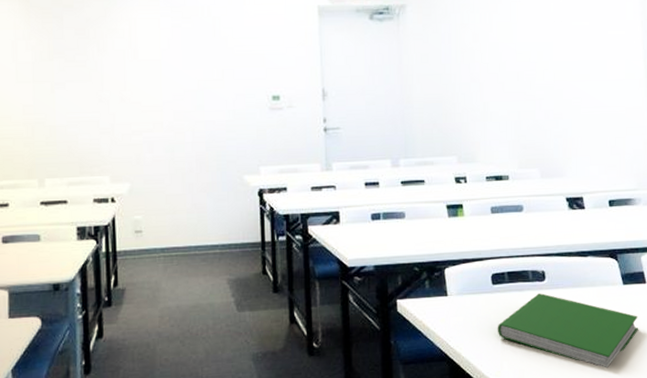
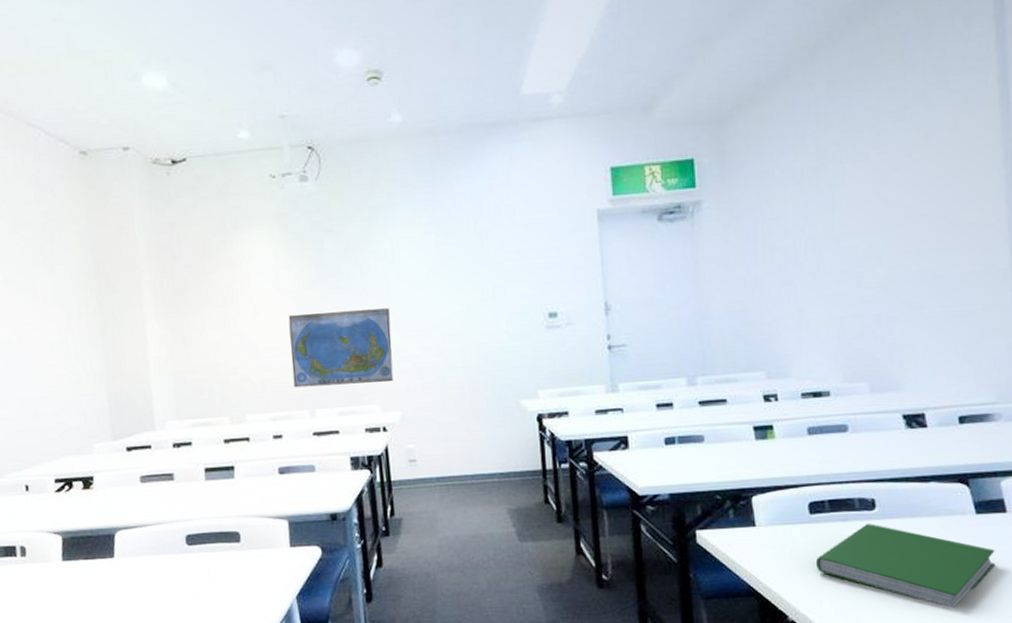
world map: none [23,83,125,157] -> present [288,308,394,388]

